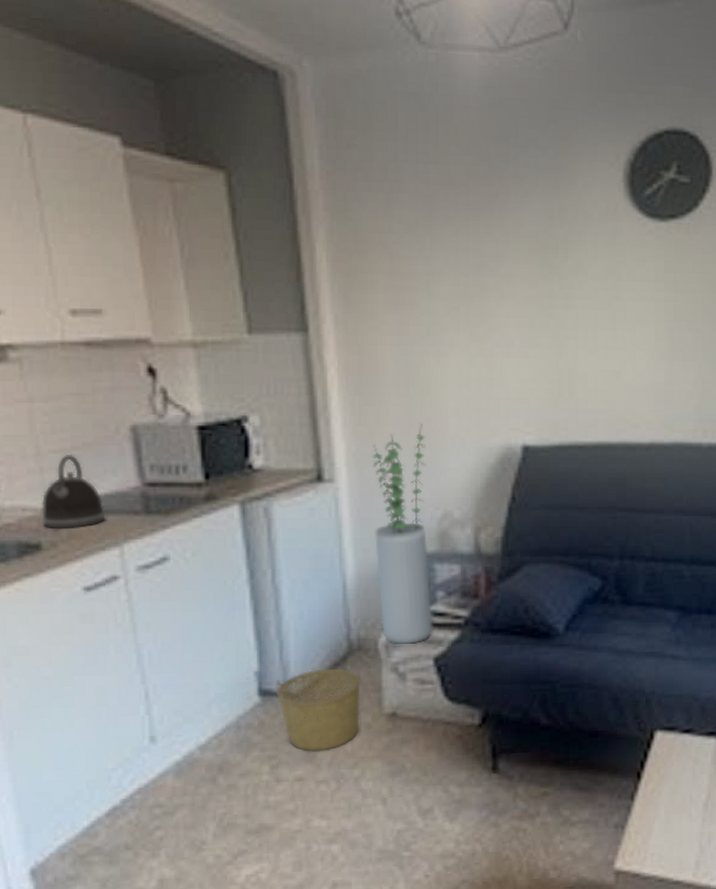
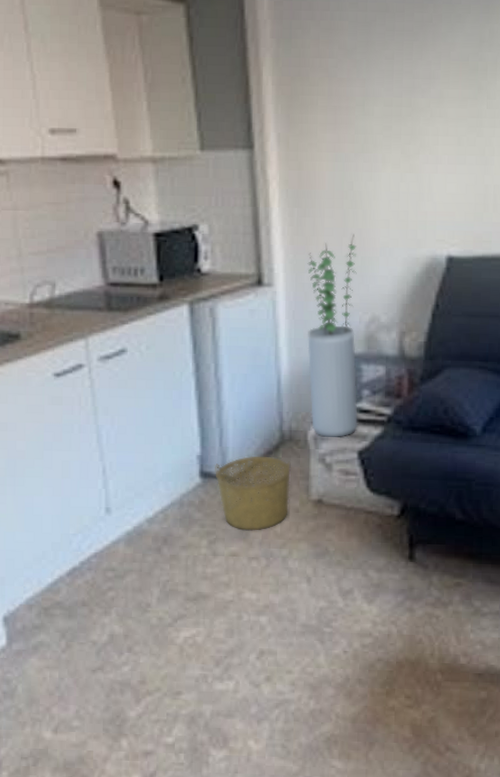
kettle: present [41,453,106,530] -> none [21,255,75,322]

